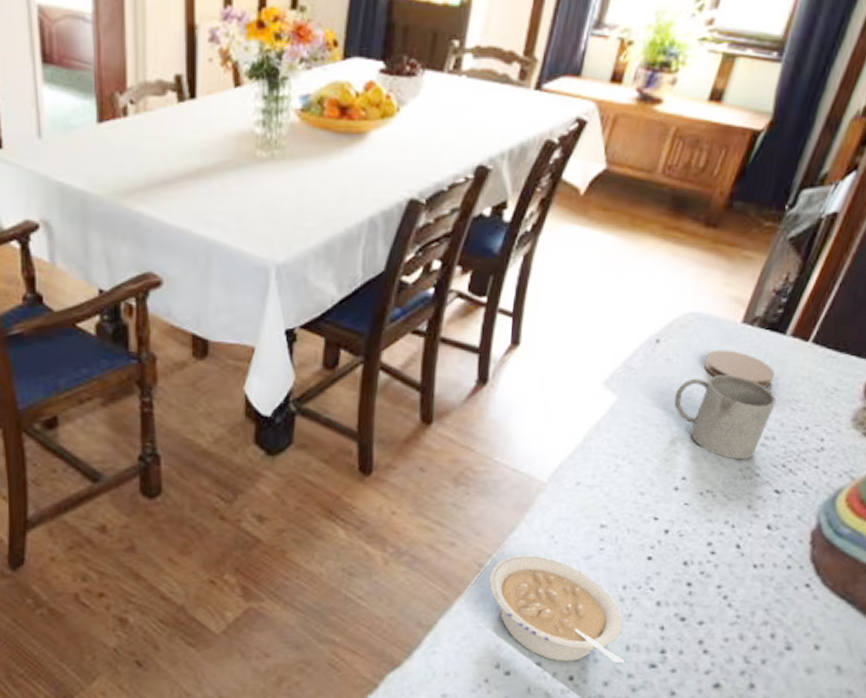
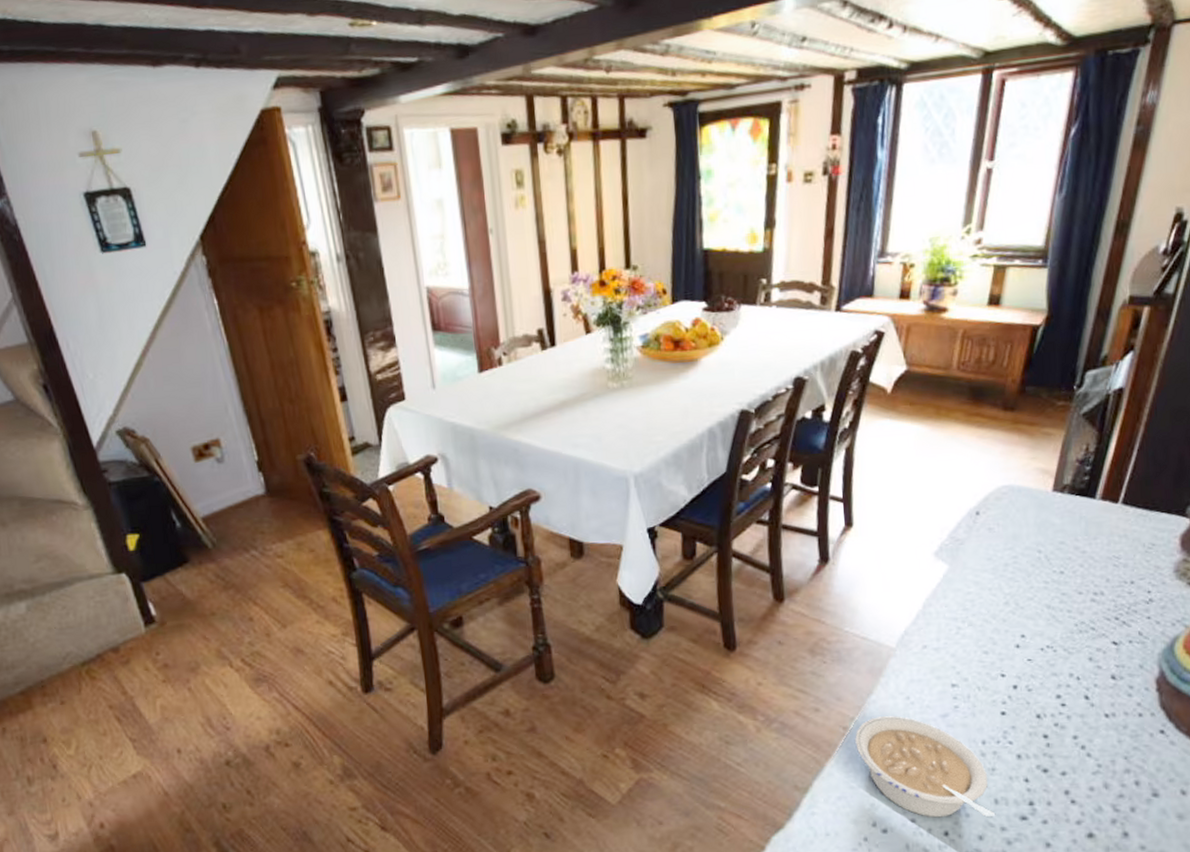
mug: present [674,375,776,460] -> none [1001,538,1098,616]
coaster: present [703,350,775,388] -> none [1023,516,1092,548]

